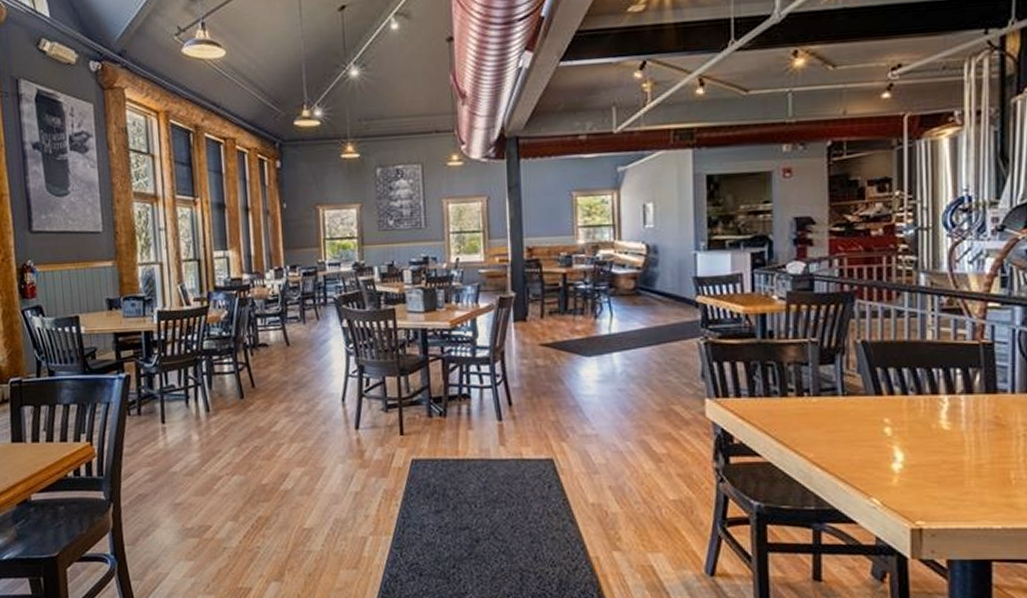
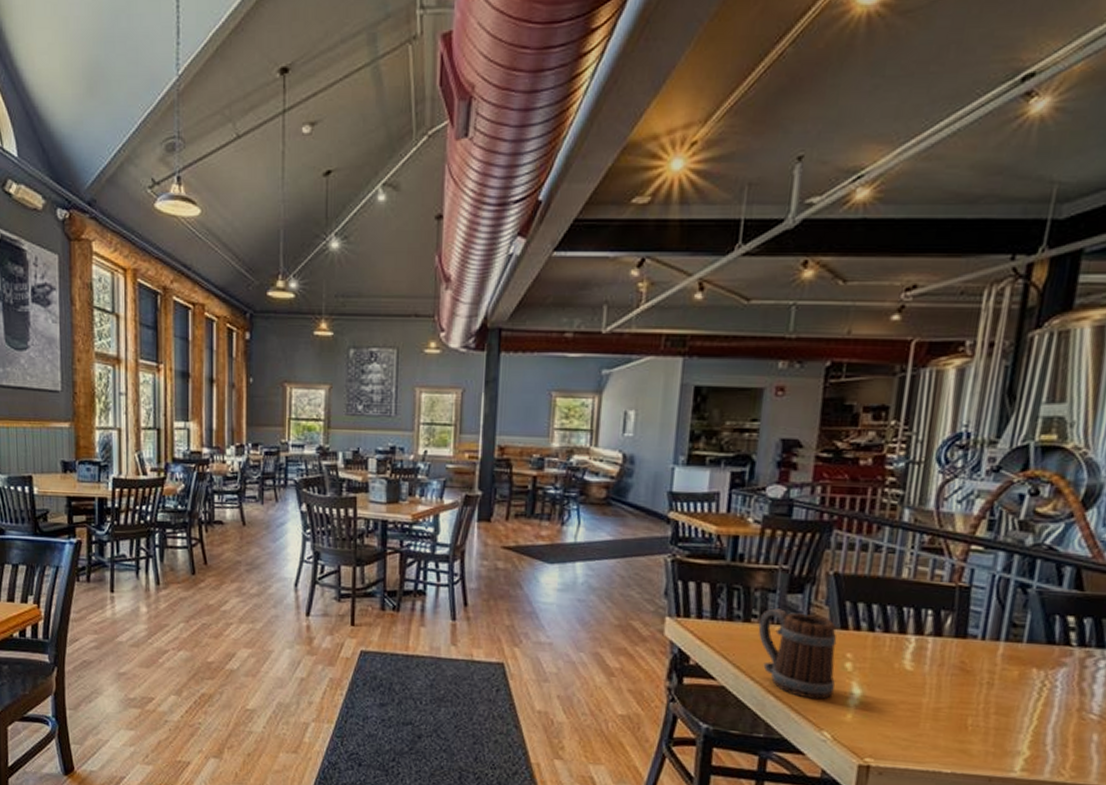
beer mug: none [796,381,878,467] -> present [758,608,837,700]

